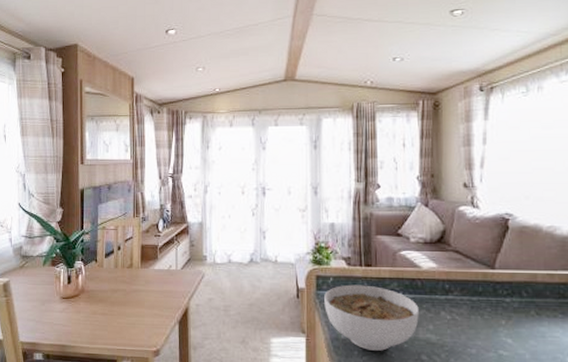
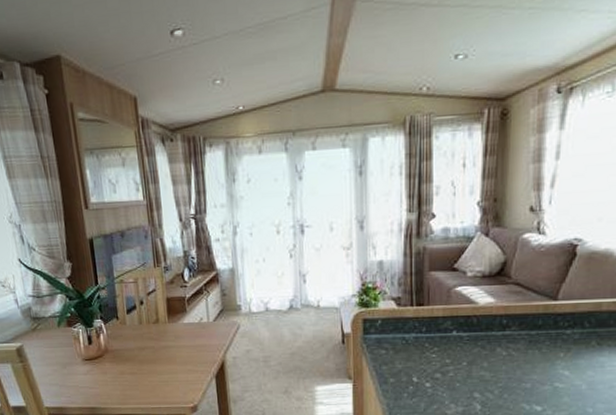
bowl: present [324,284,419,351] -> none [372,325,473,392]

